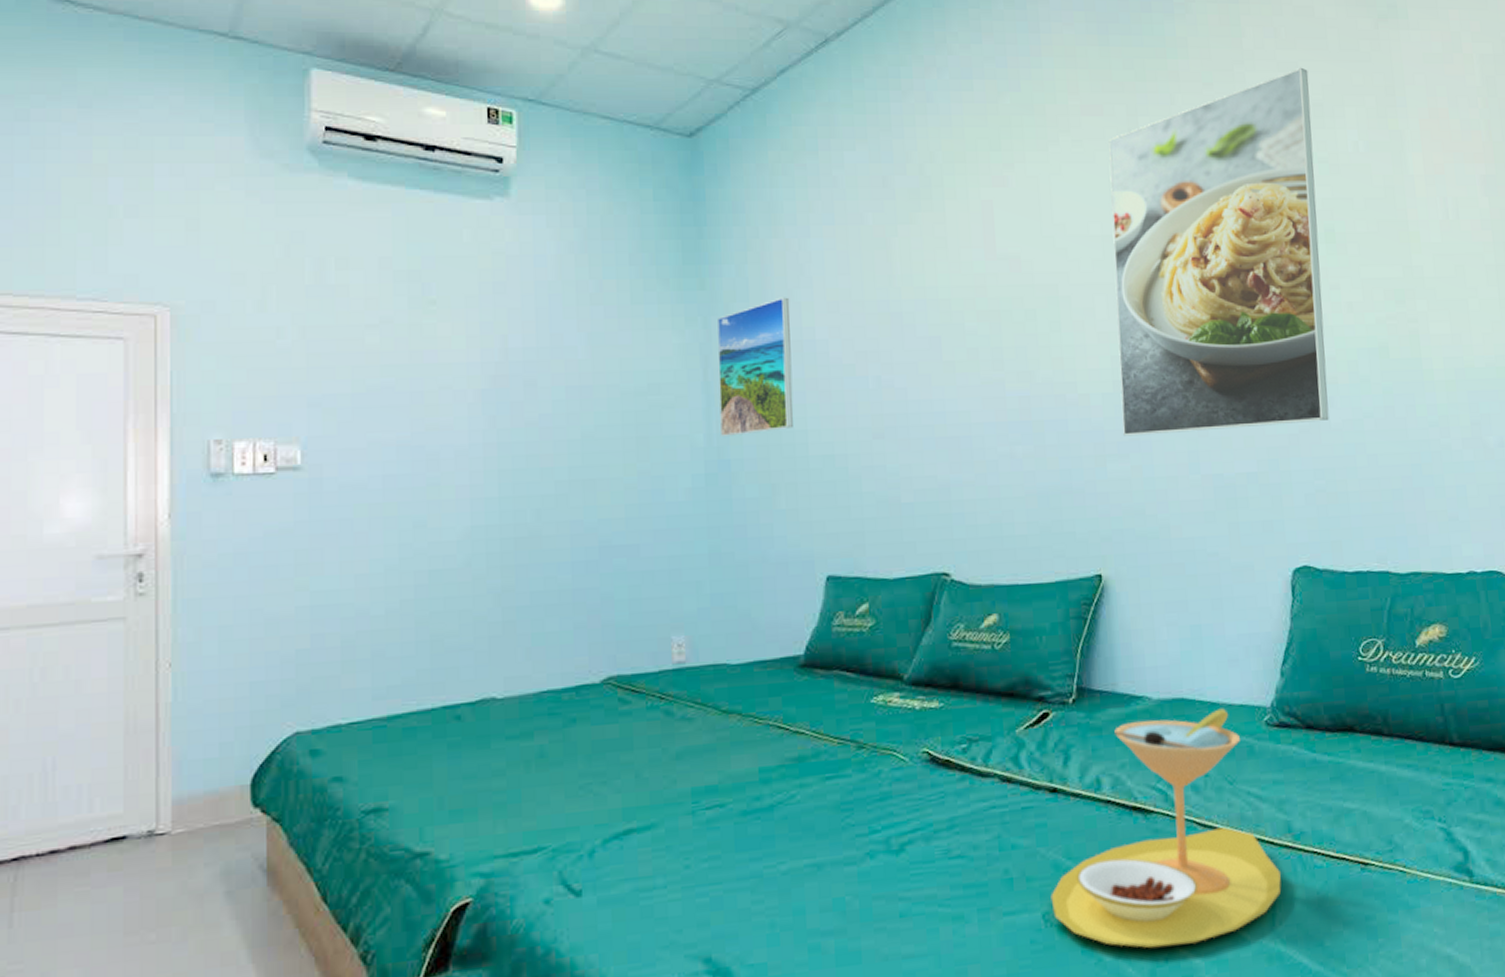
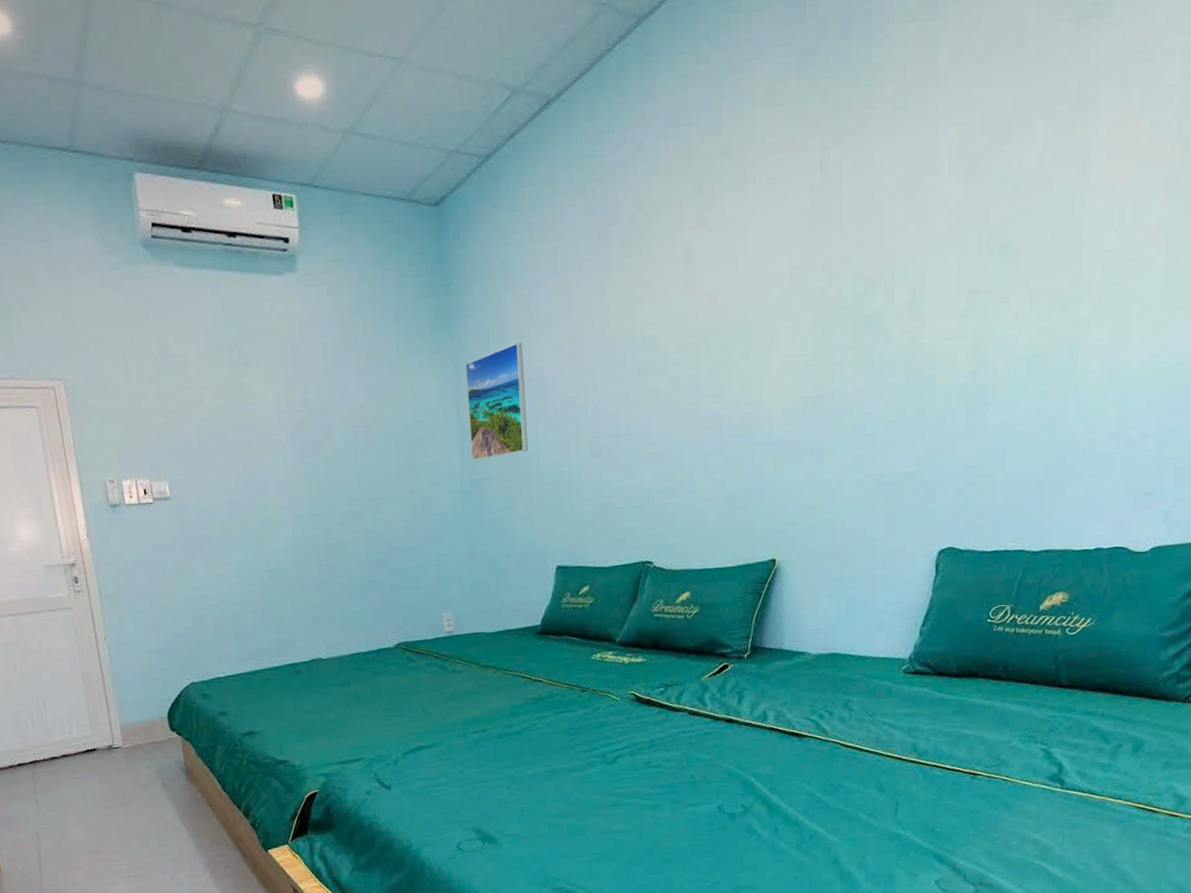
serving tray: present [1050,708,1281,949] -> none [724,660,905,830]
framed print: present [1108,67,1329,437] -> none [799,81,1001,446]

